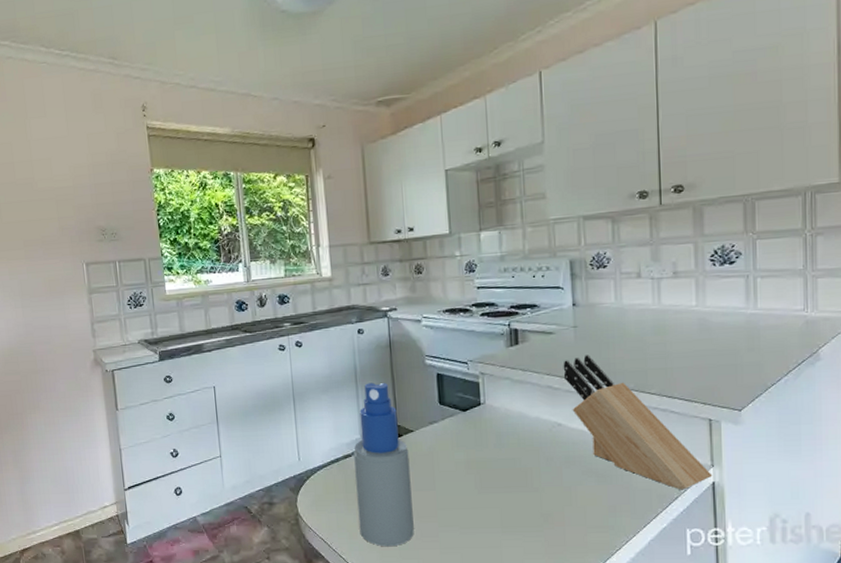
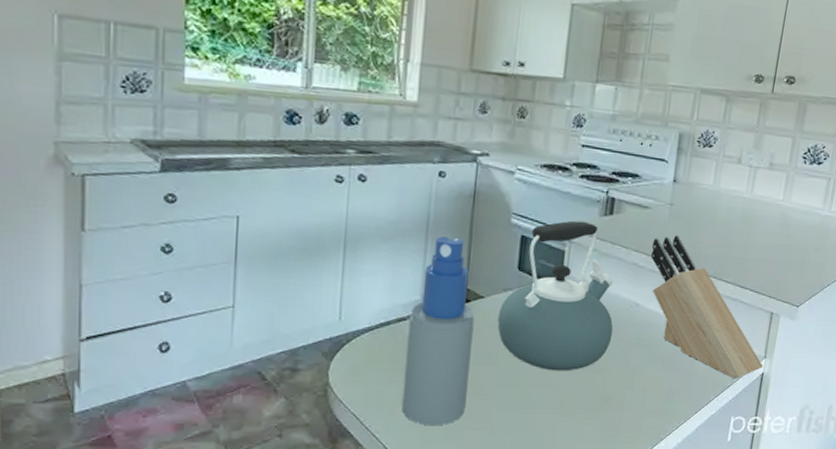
kettle: none [429,354,540,493] -> present [497,220,614,371]

